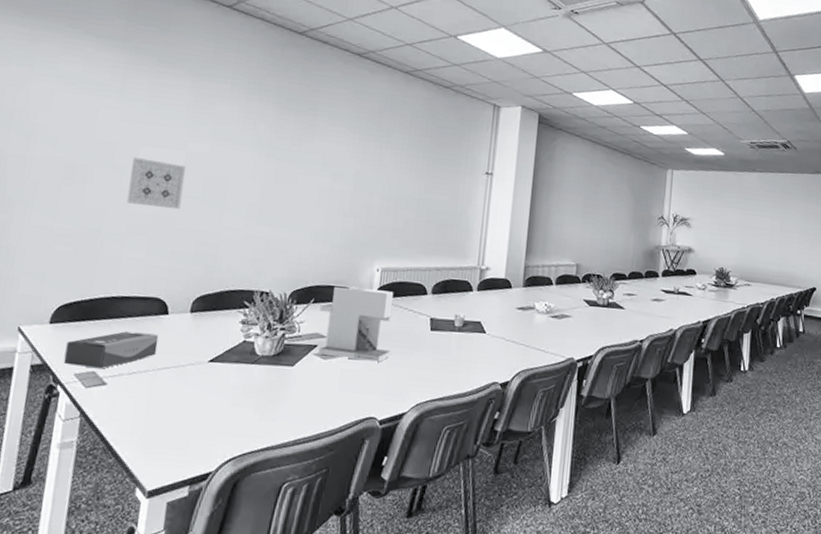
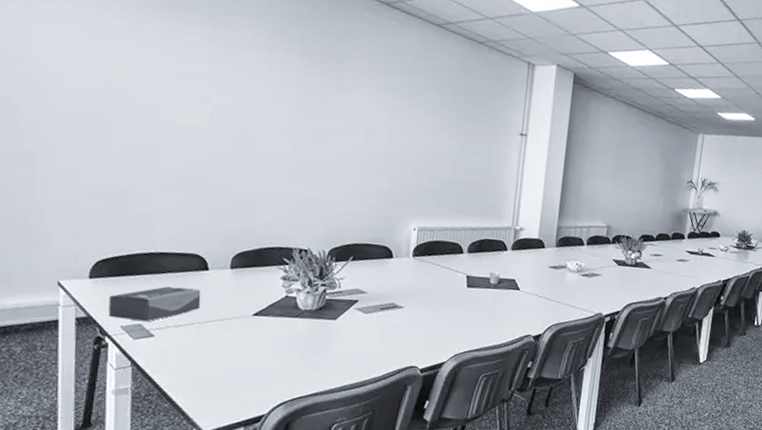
wall art: present [126,157,187,210] -> none [154,110,213,166]
architectural model: present [318,286,394,362] -> none [359,244,431,316]

